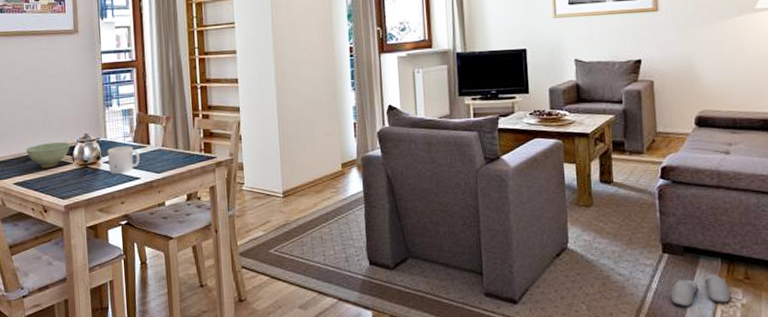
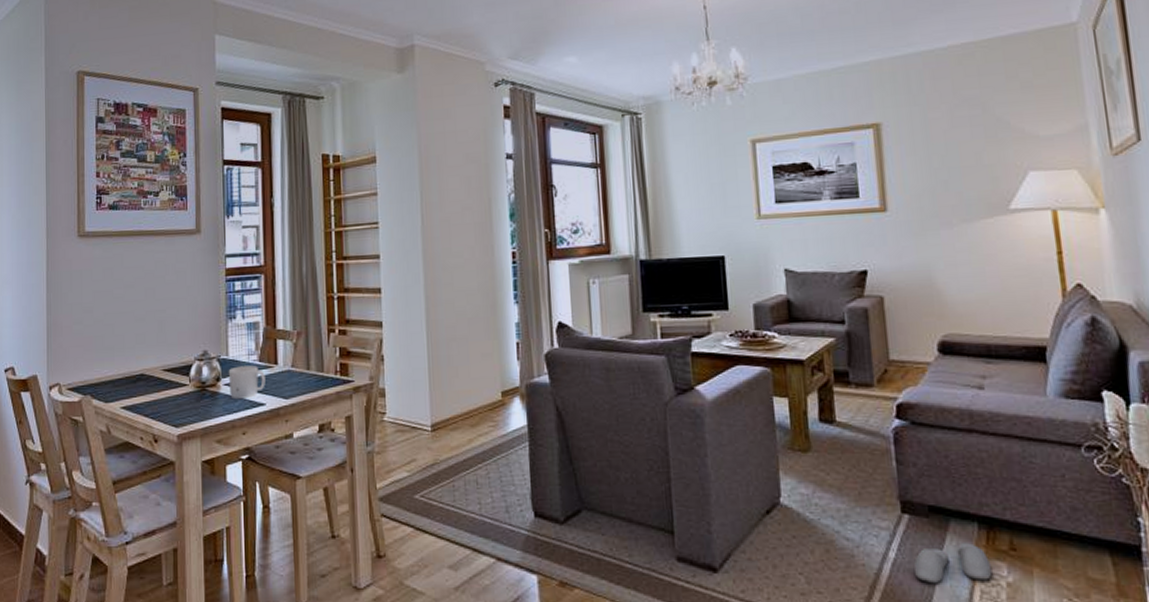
bowl: present [25,142,71,168] -> none [136,360,187,390]

